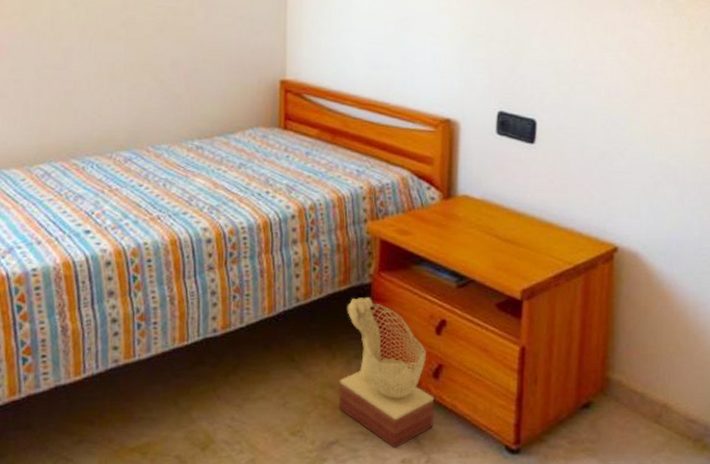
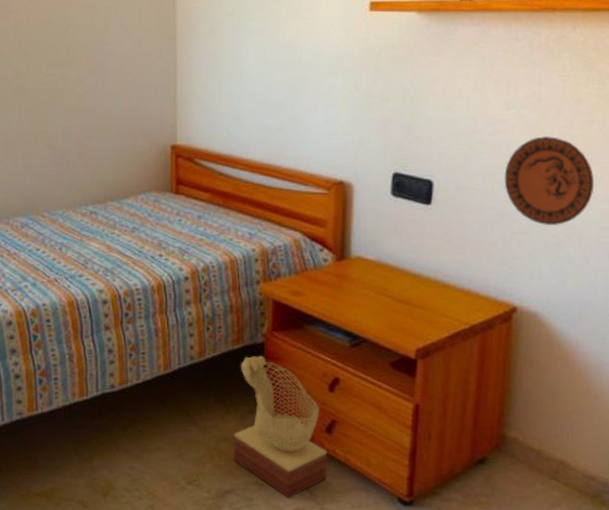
decorative plate: none [603,77,688,166] -> present [504,135,595,226]

